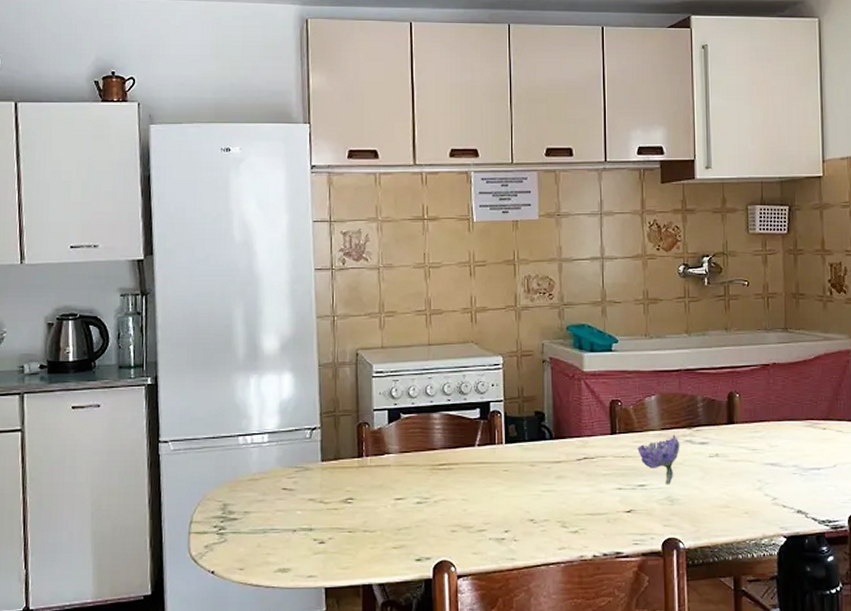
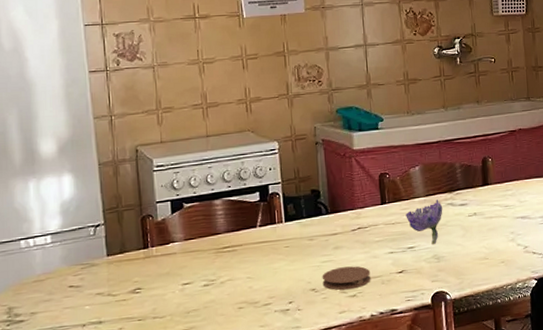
coaster: none [542,499,595,525] -> present [322,266,371,290]

